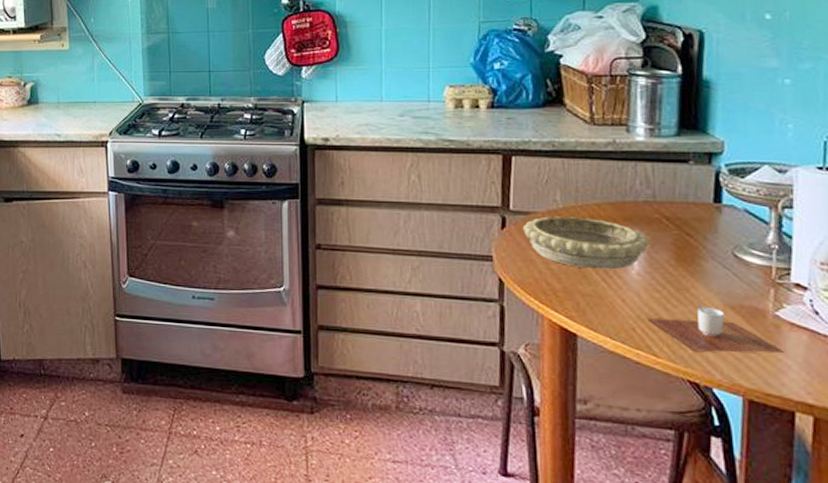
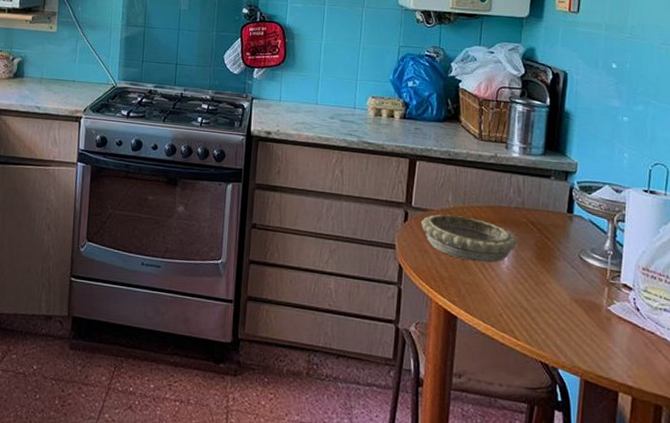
cup: present [646,301,785,354] -> none [511,294,613,342]

